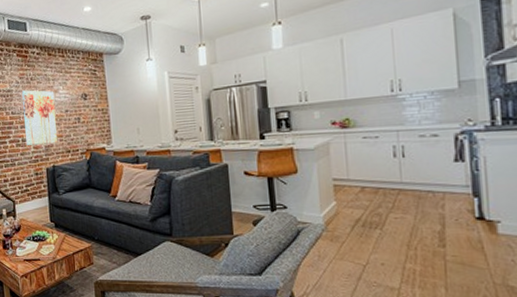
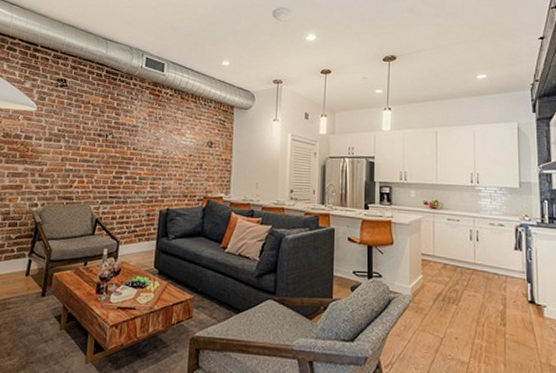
wall art: present [22,90,58,145] -> none [143,128,181,186]

